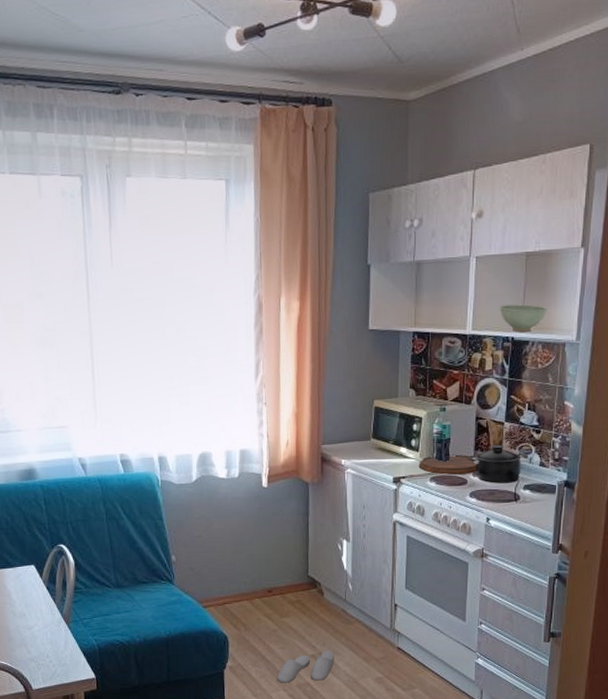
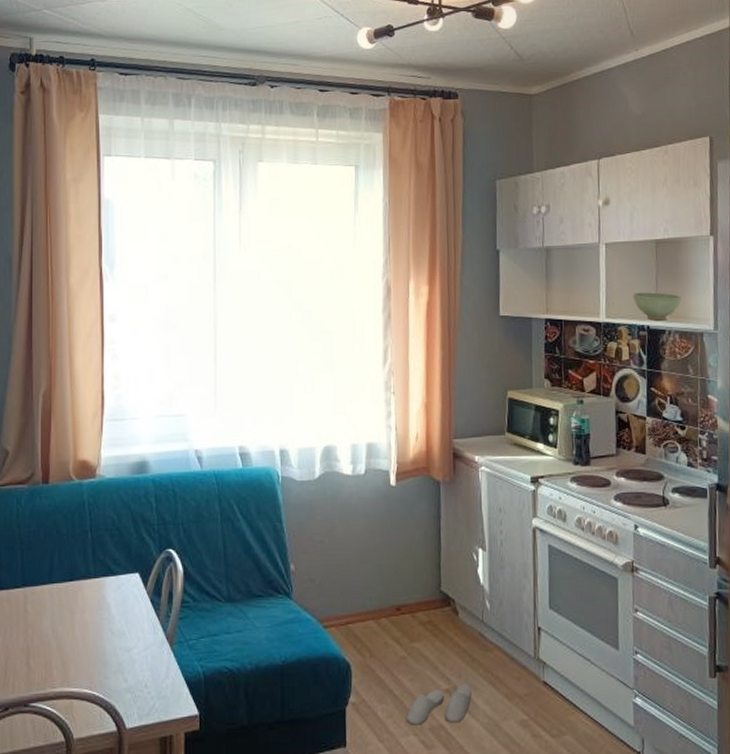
cutting board: present [418,454,477,475] -> none [557,452,621,475]
saucepan: present [467,444,529,484] -> none [609,441,675,485]

